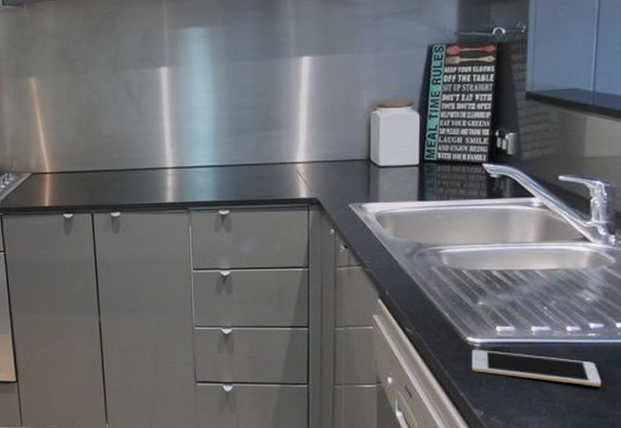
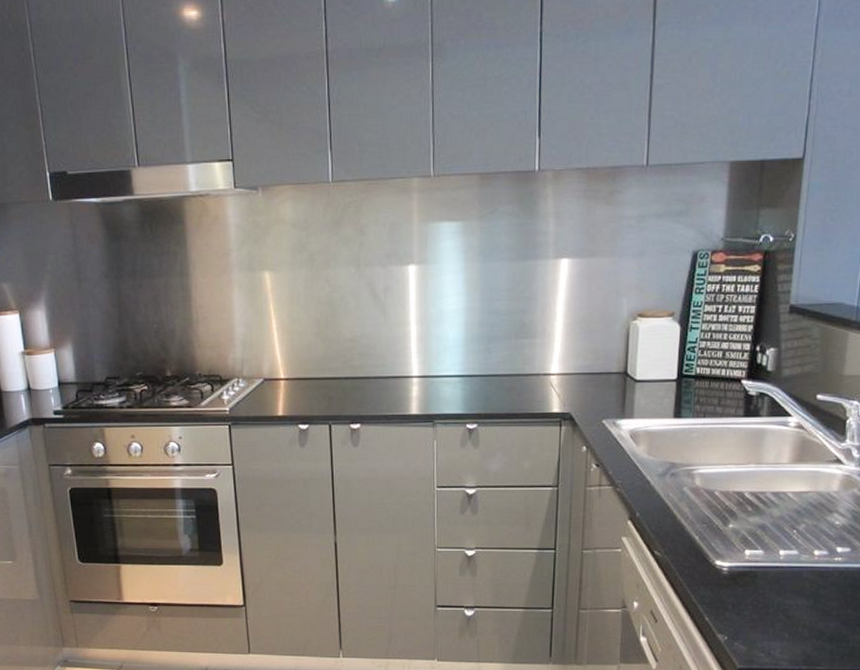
cell phone: present [472,349,602,386] -> none [718,573,845,611]

